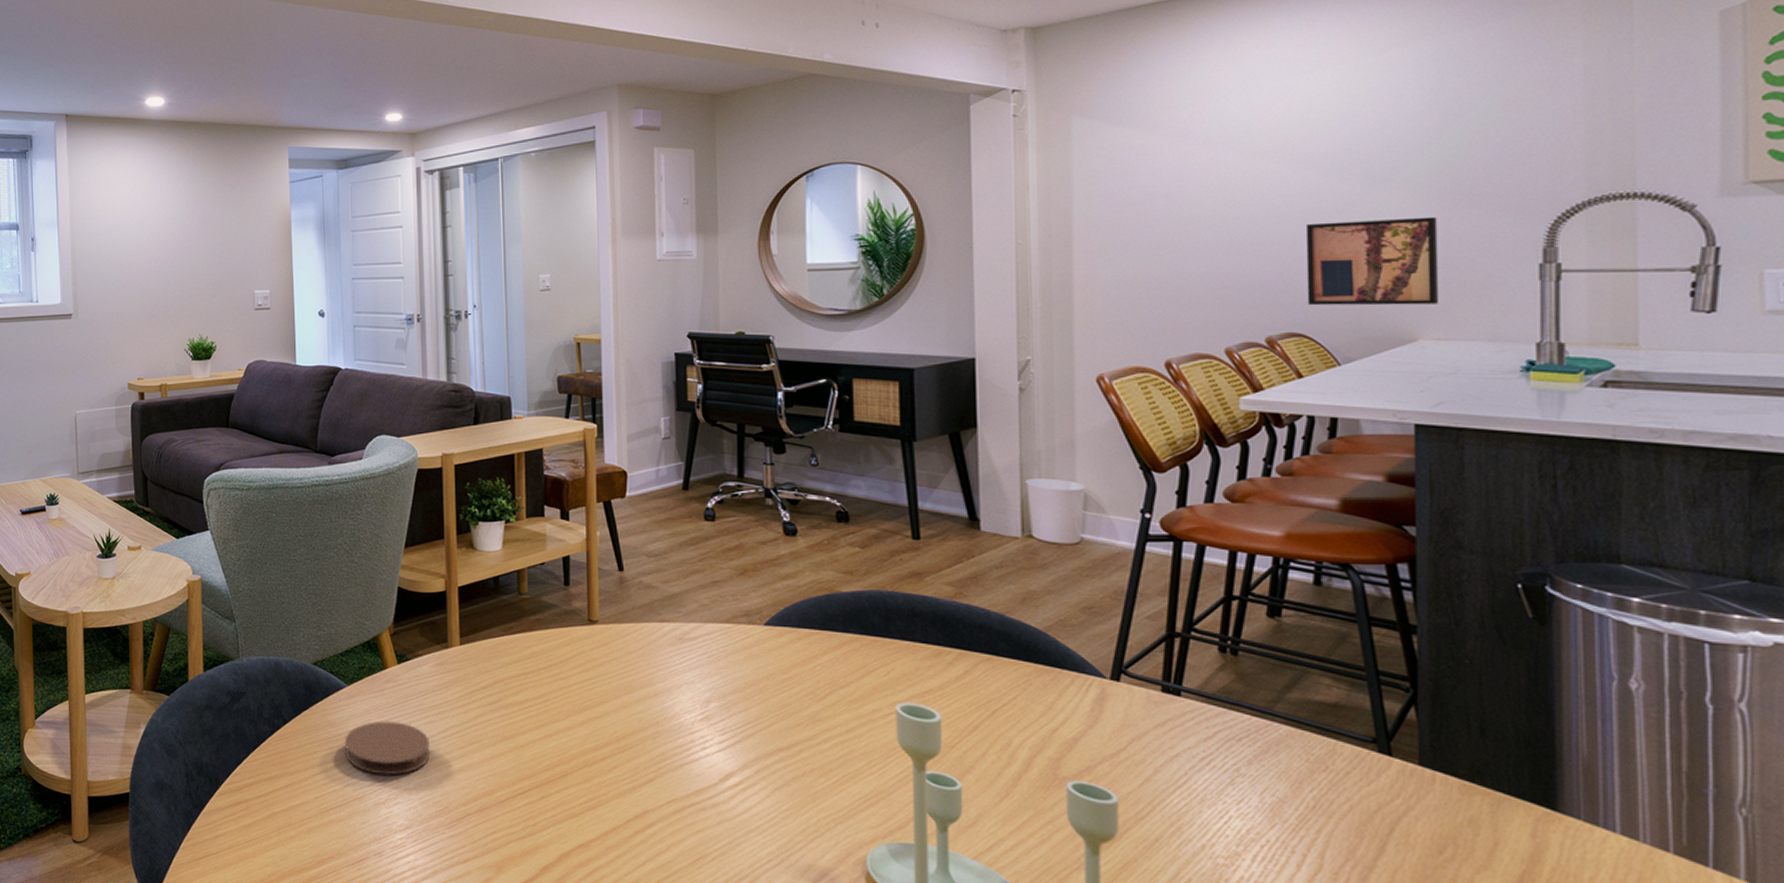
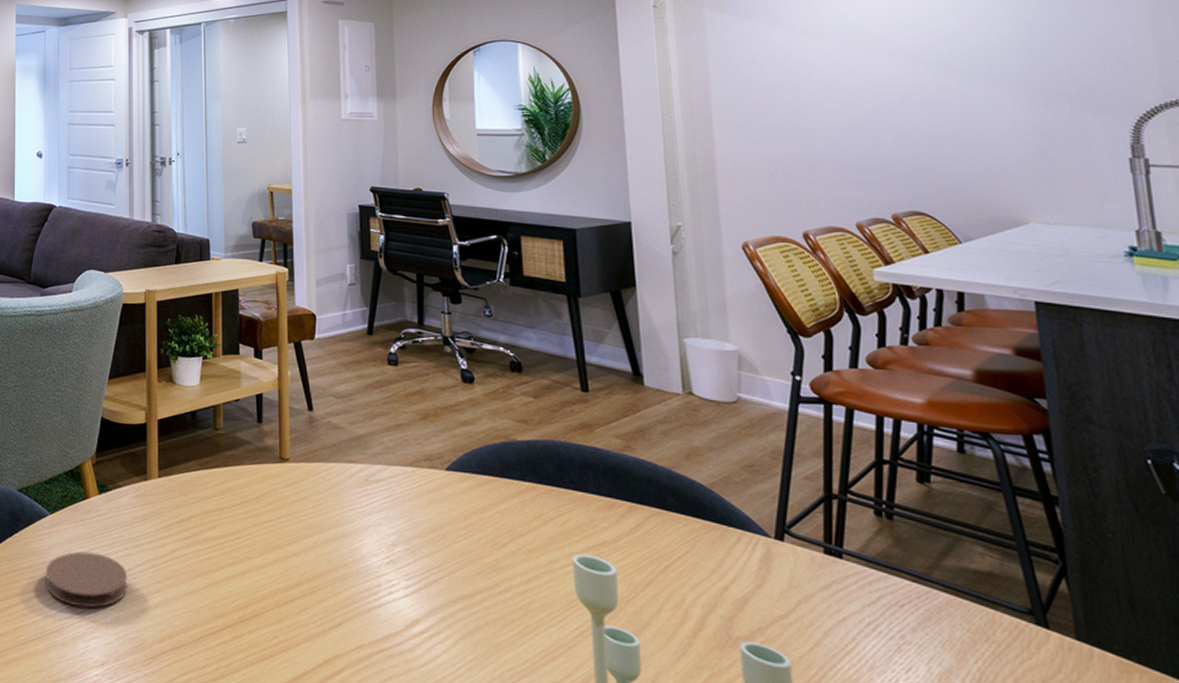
wall art: present [1305,216,1440,306] -> none [918,111,1045,191]

